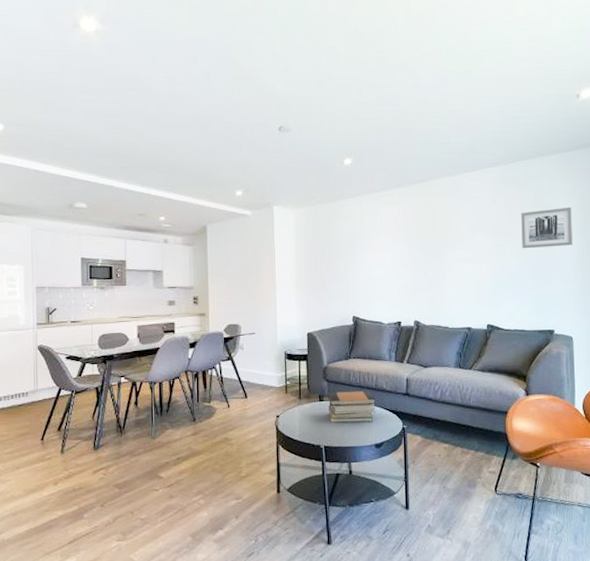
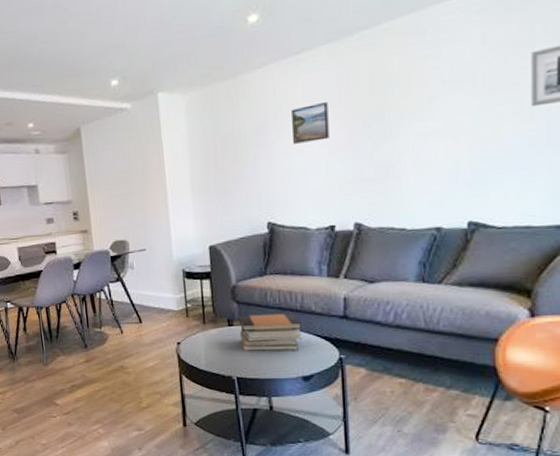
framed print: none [372,229,398,257] -> present [292,102,330,144]

